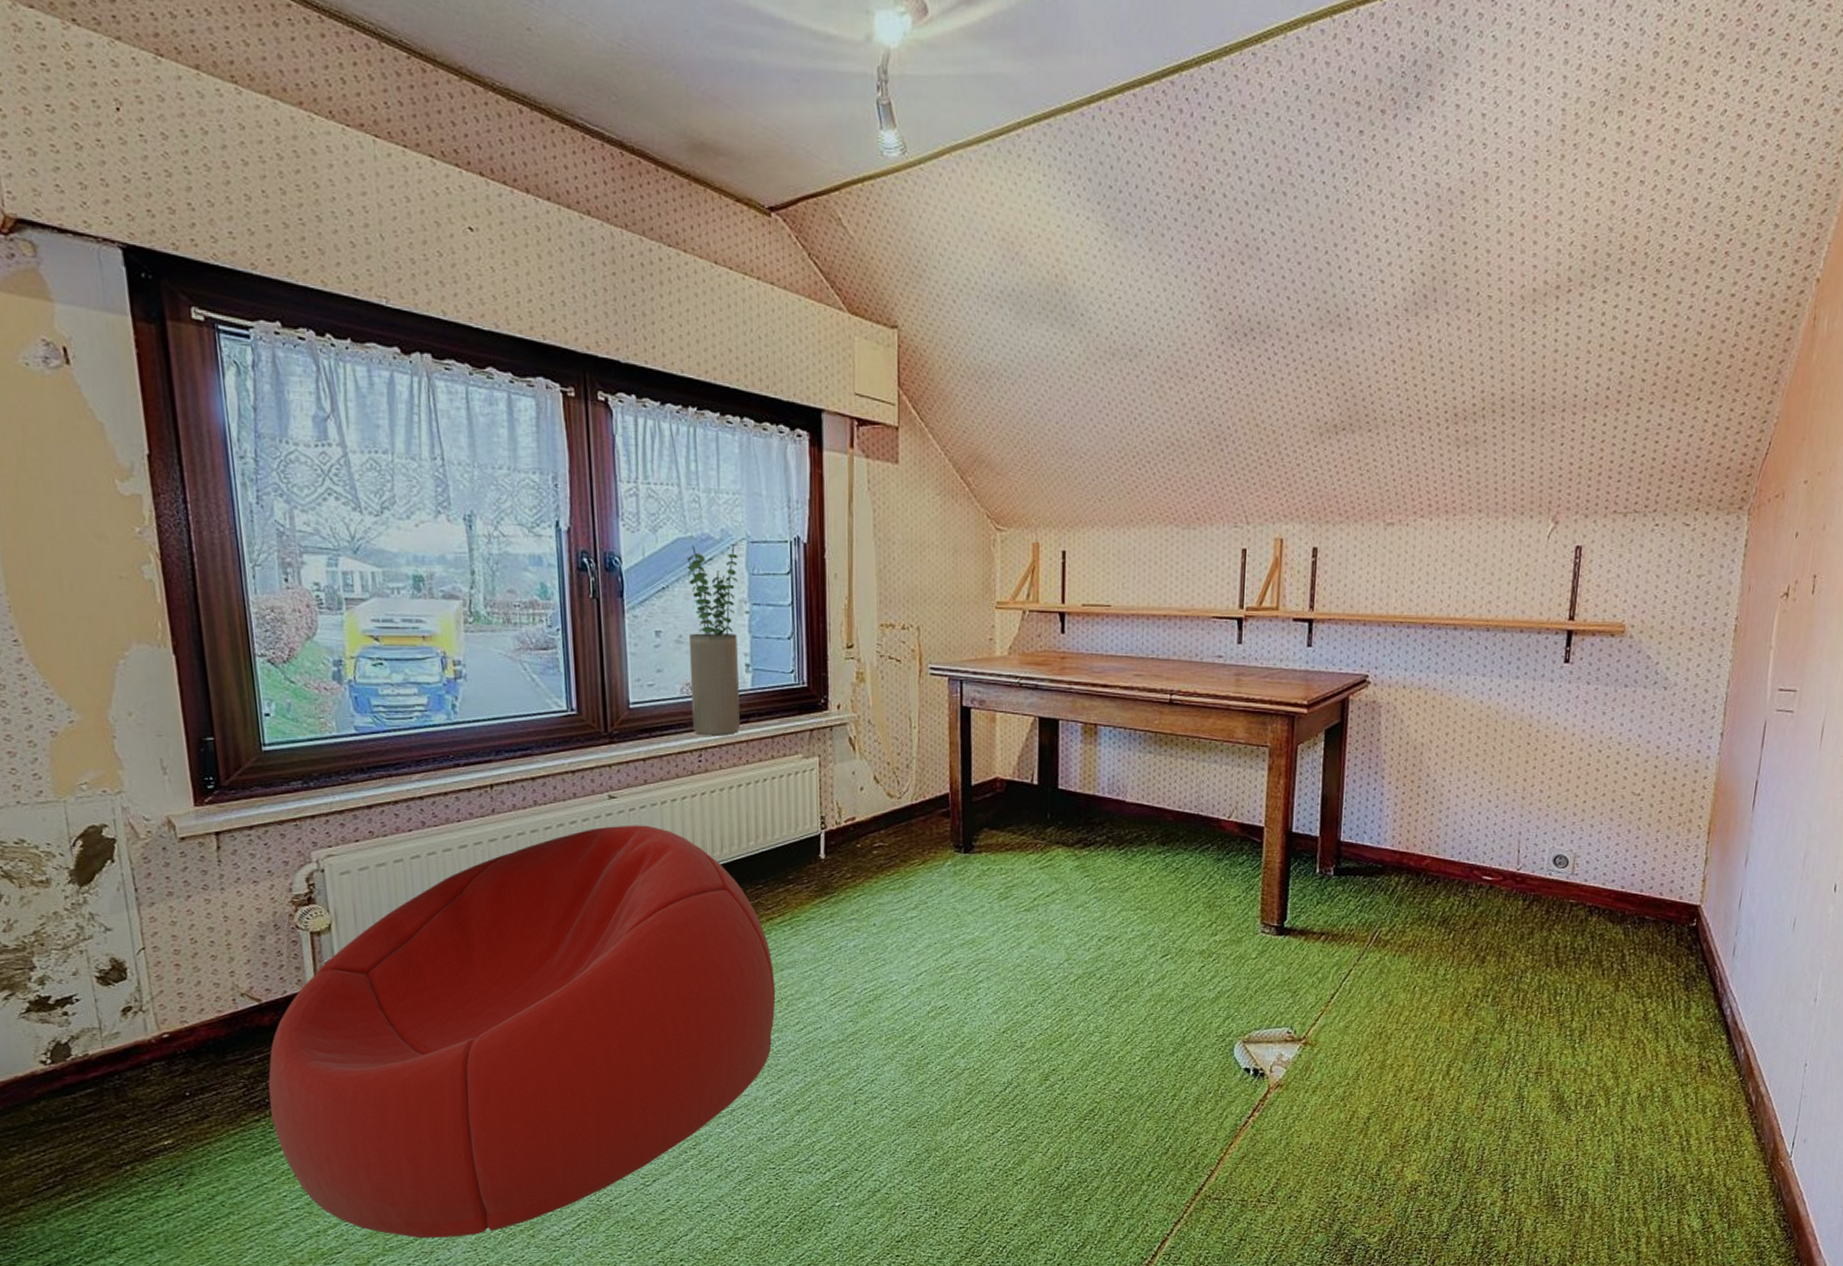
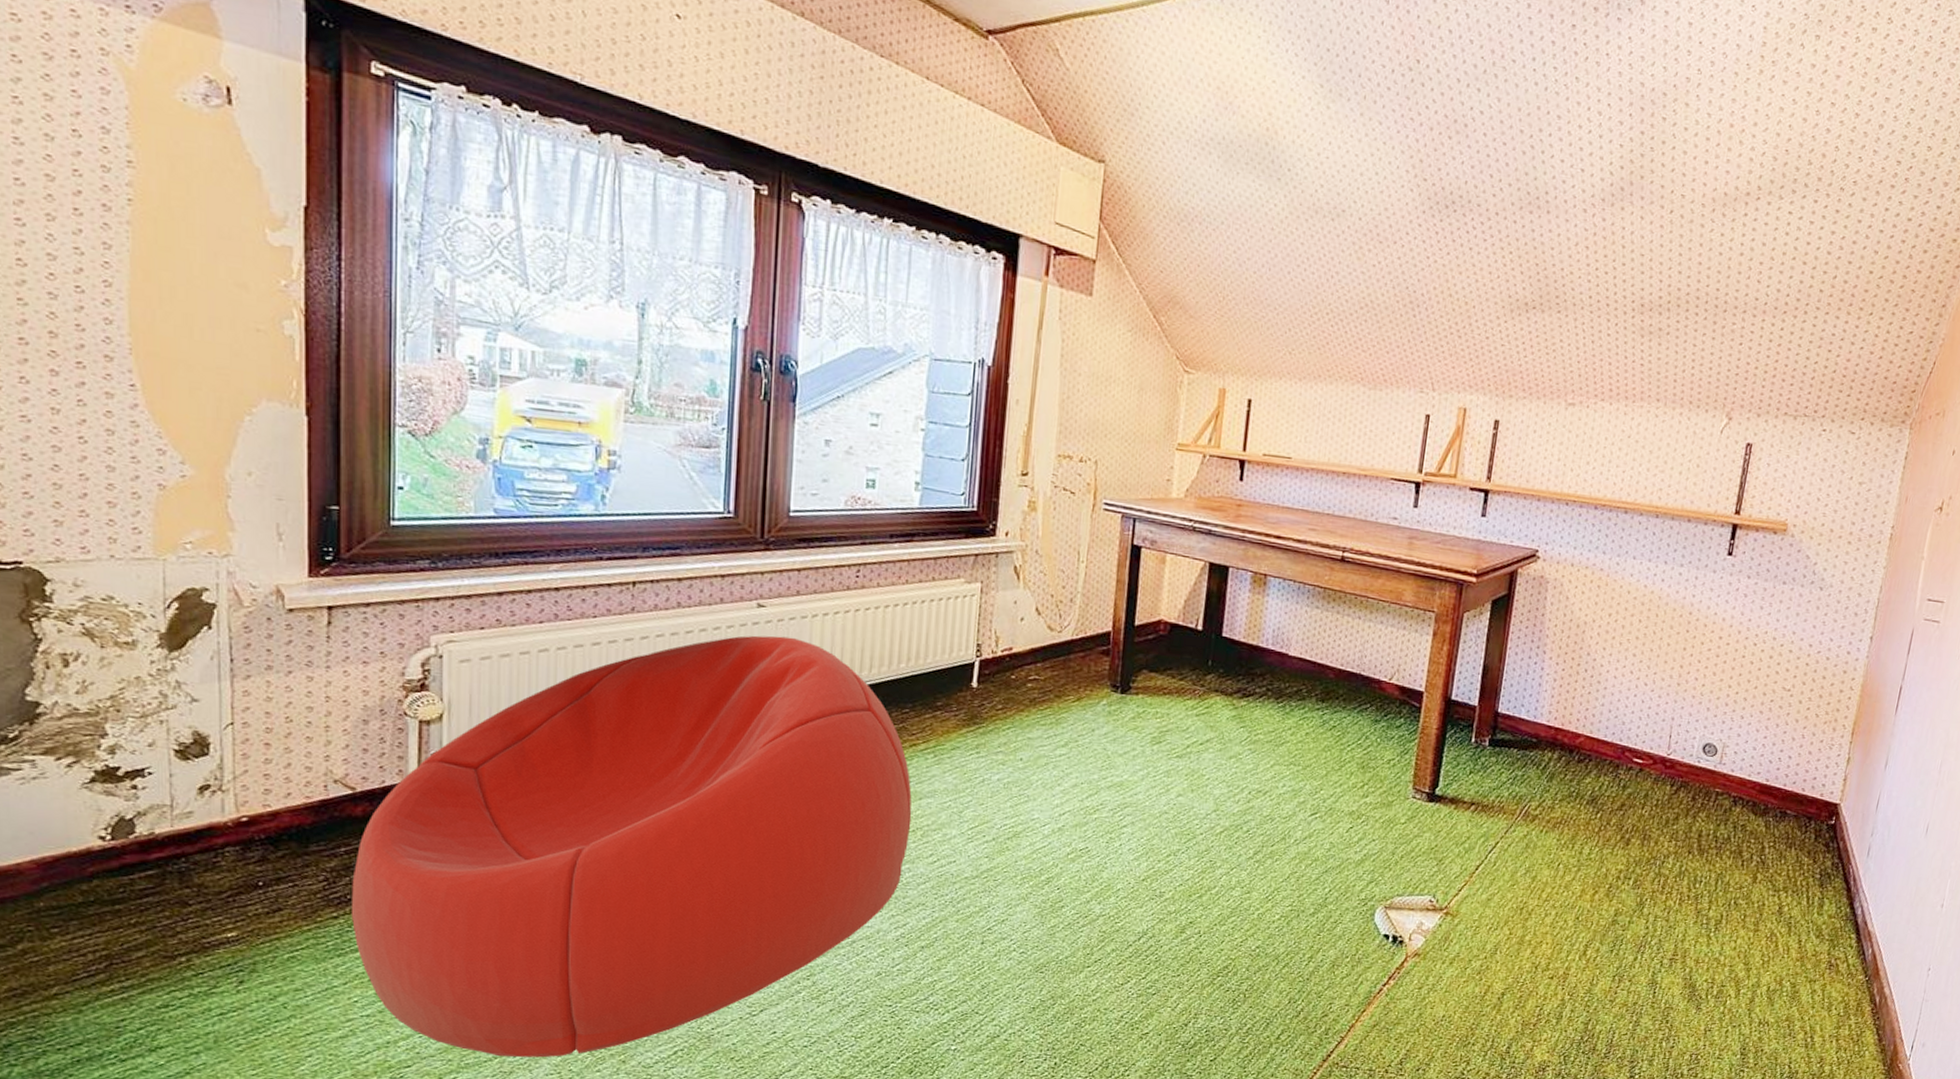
vase: present [687,544,740,736] -> none [853,357,920,553]

